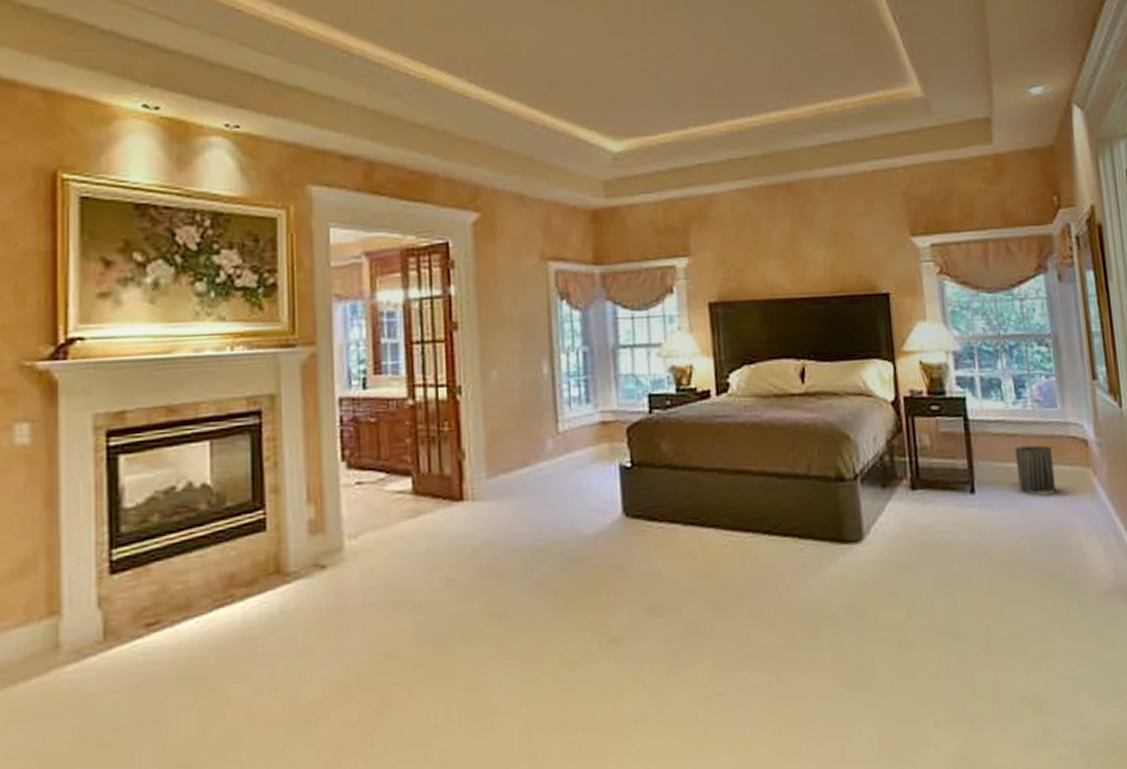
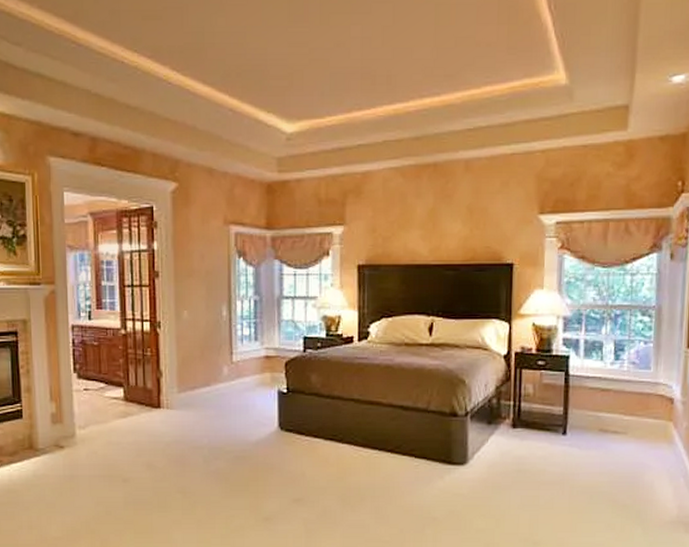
trash can: present [1014,445,1057,494] -> none [605,400,640,439]

